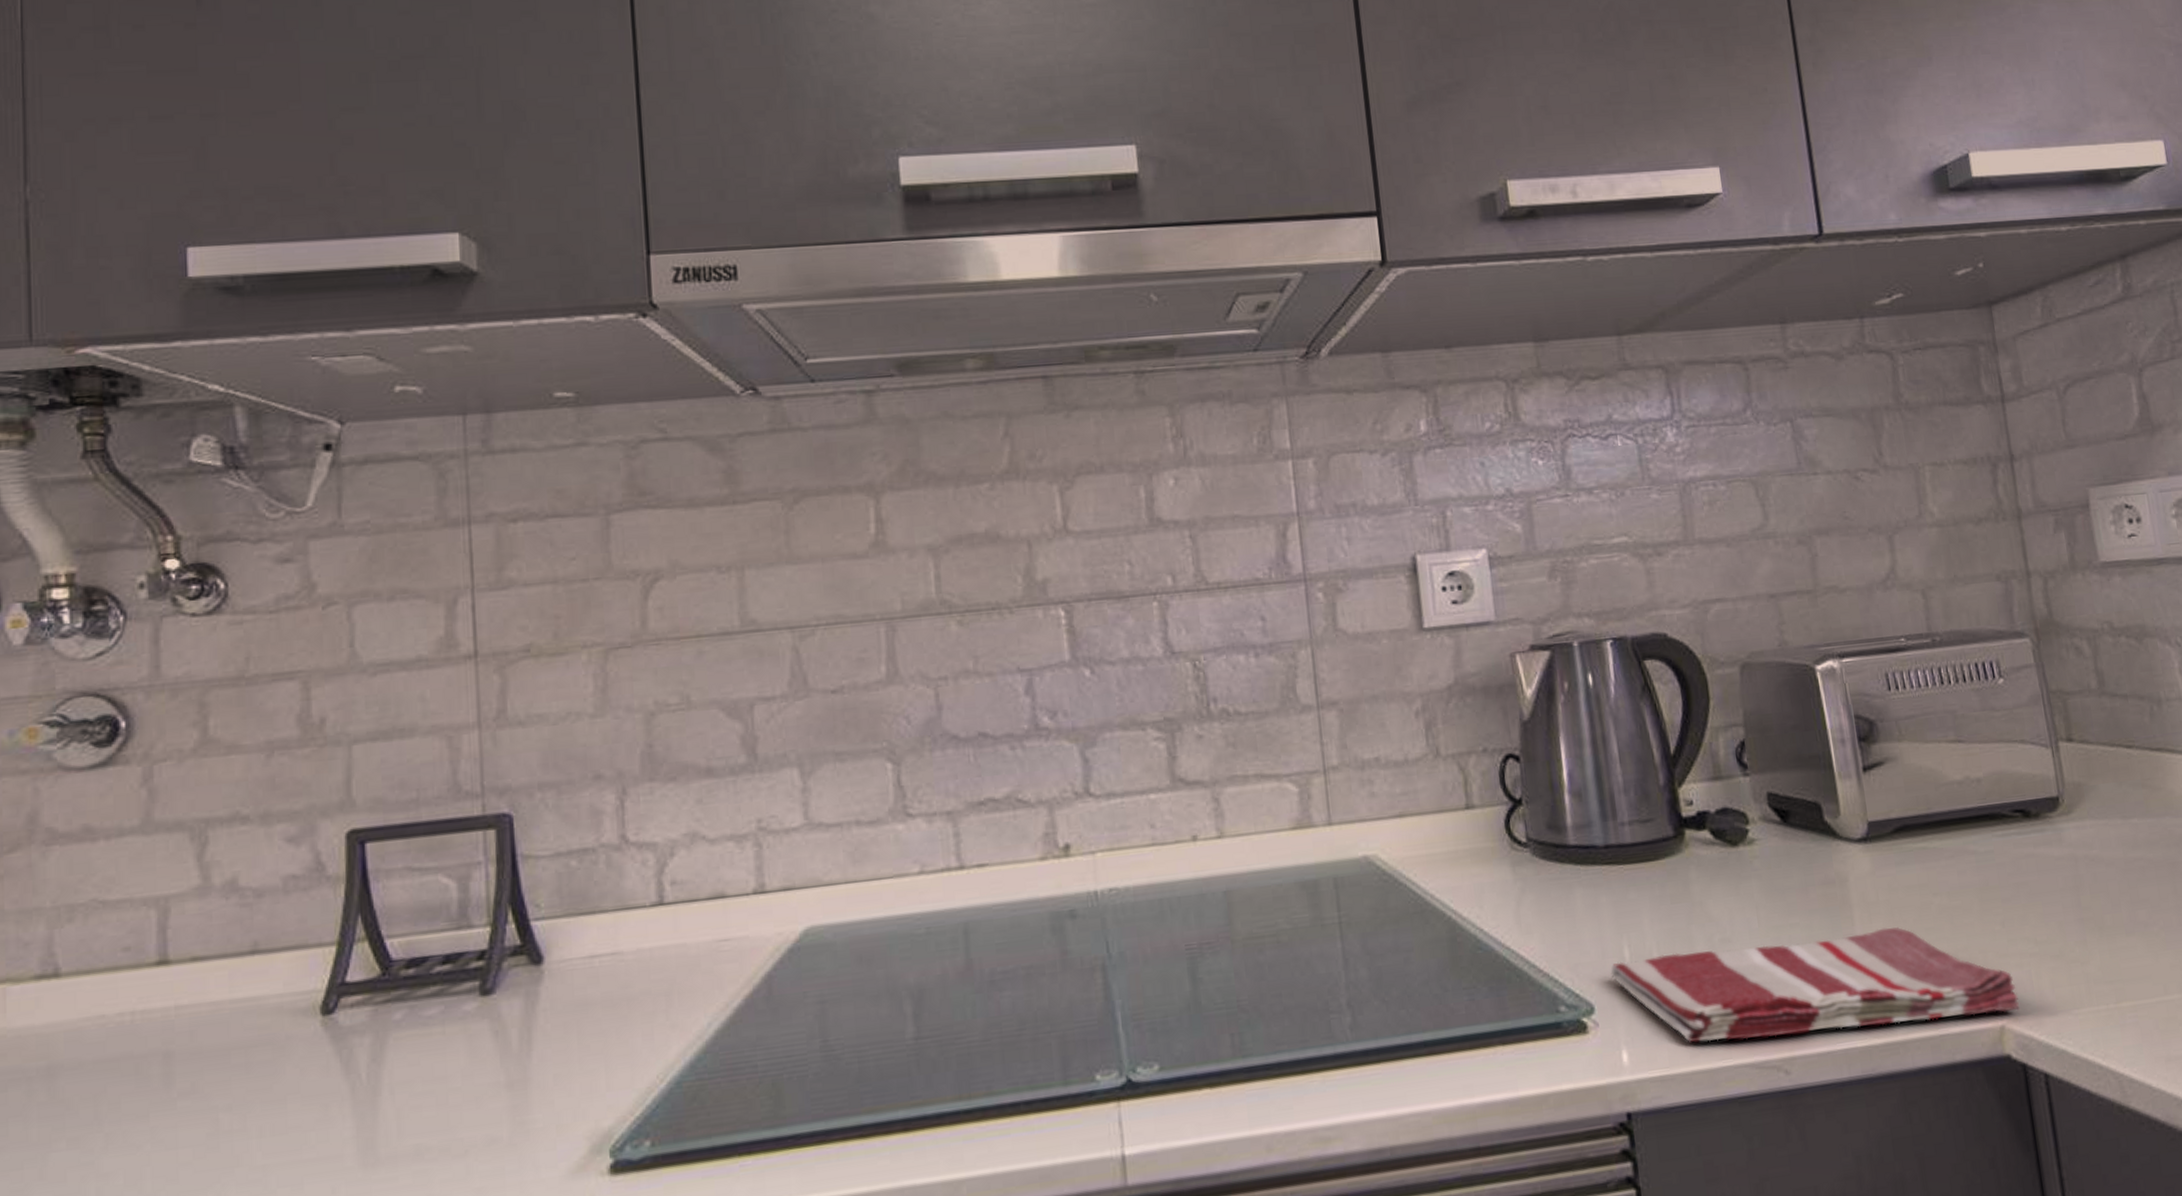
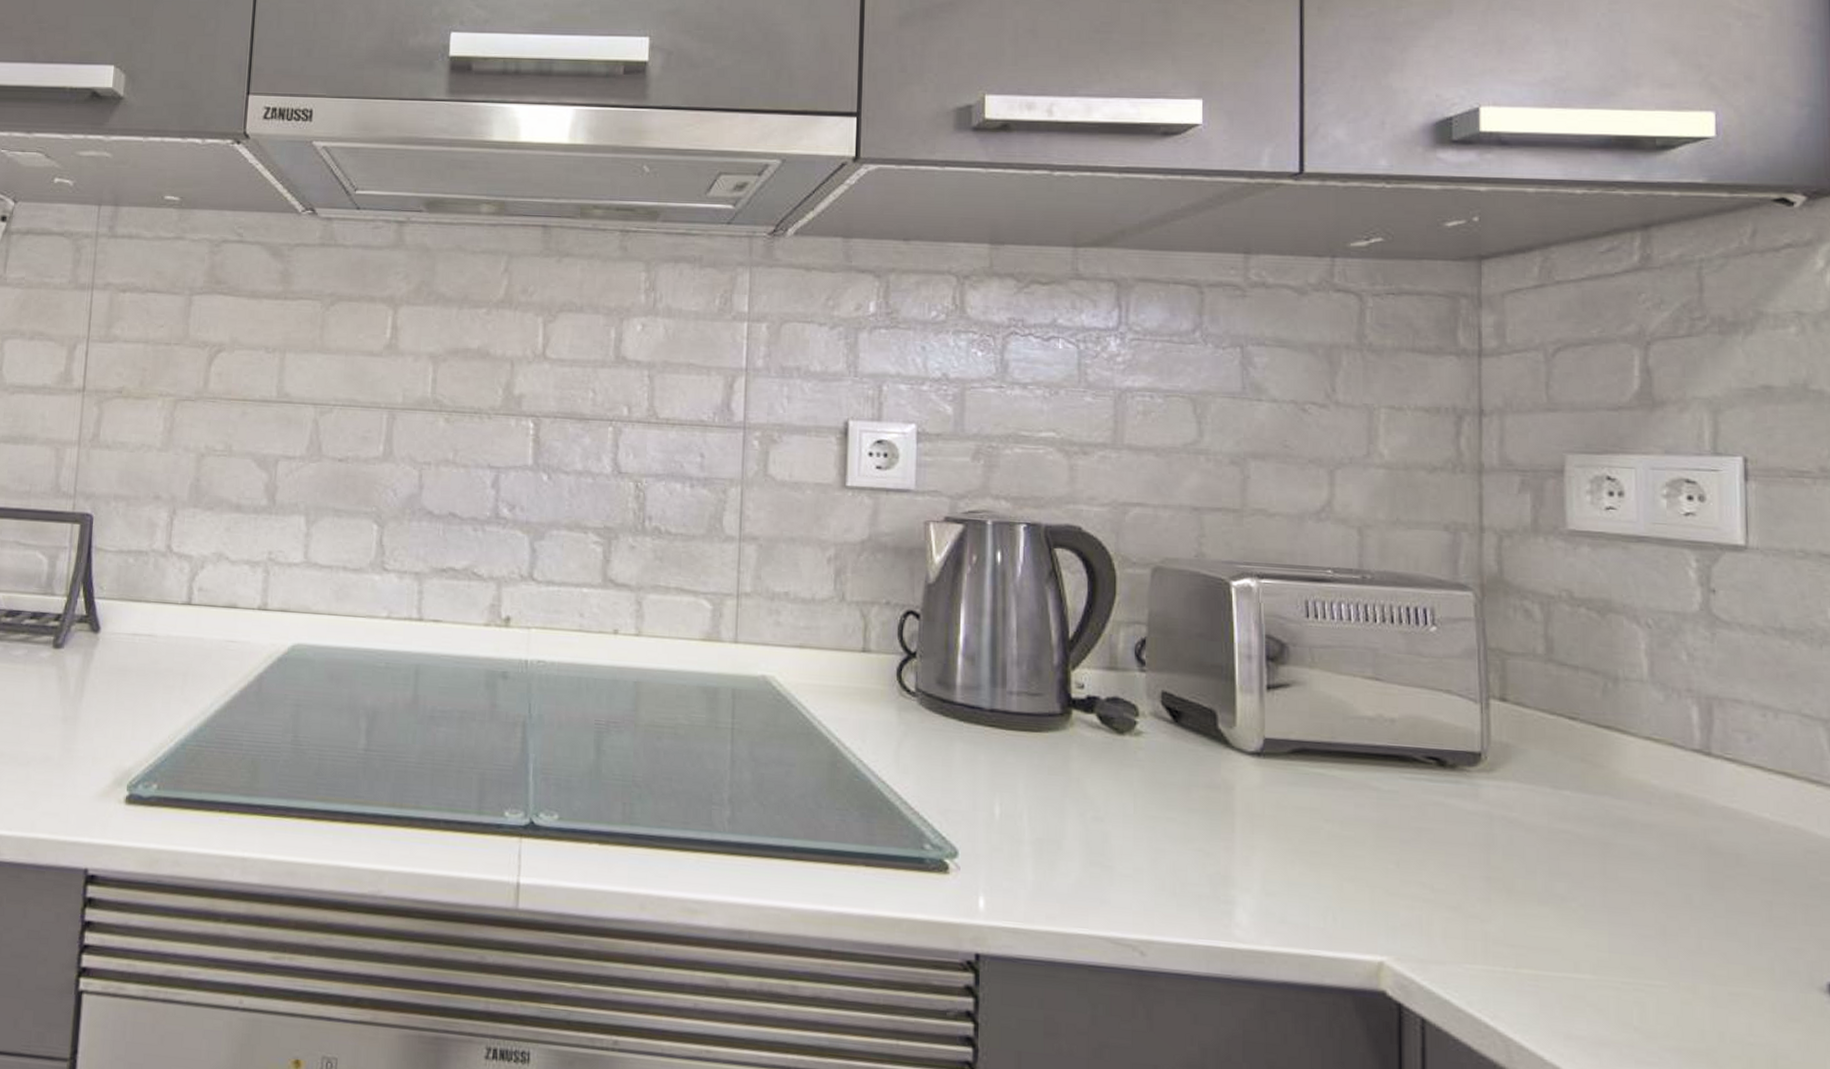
dish towel: present [1610,927,2020,1043] -> none [979,816,1403,950]

